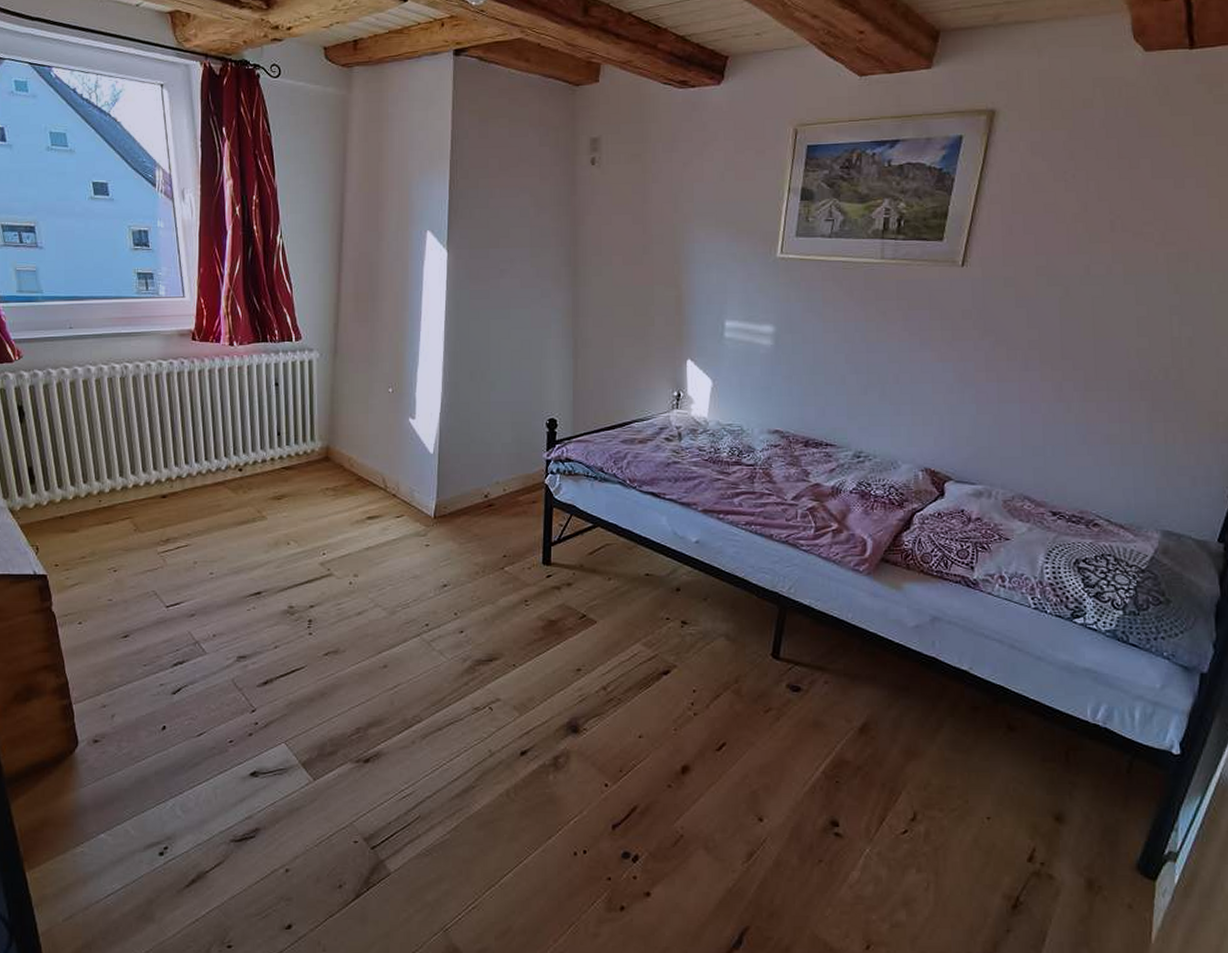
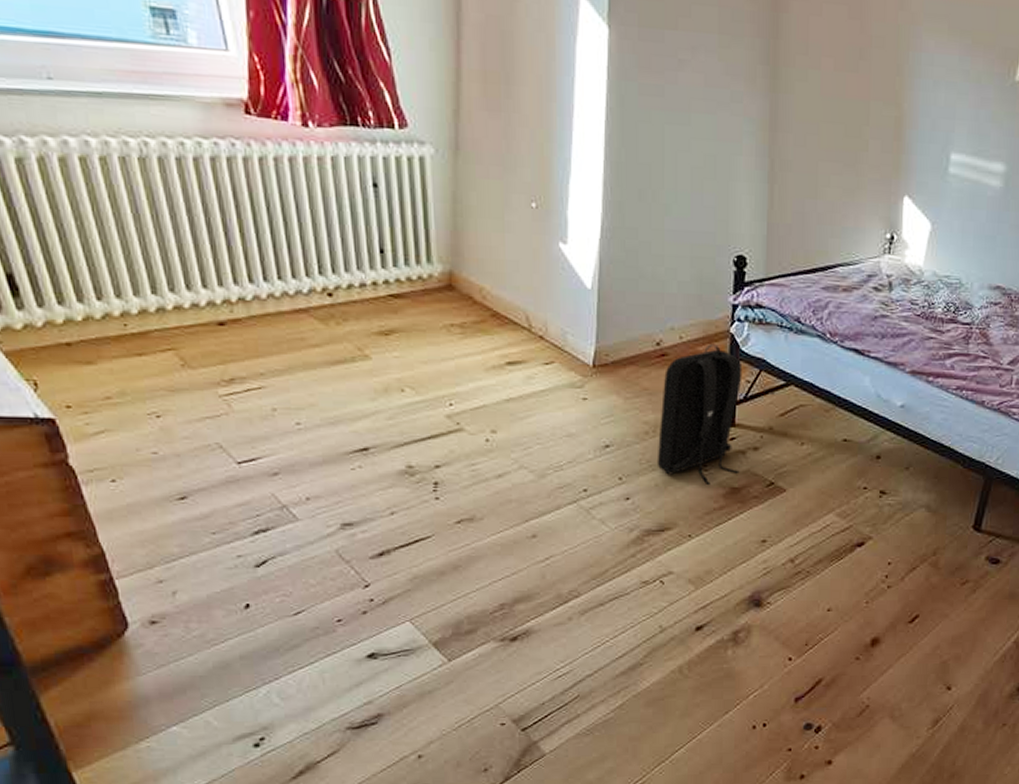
backpack: none [485,494,556,618] -> present [657,344,743,484]

